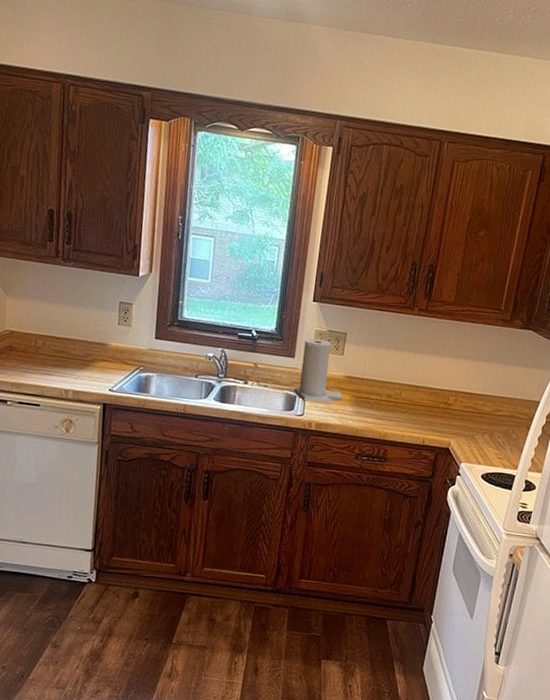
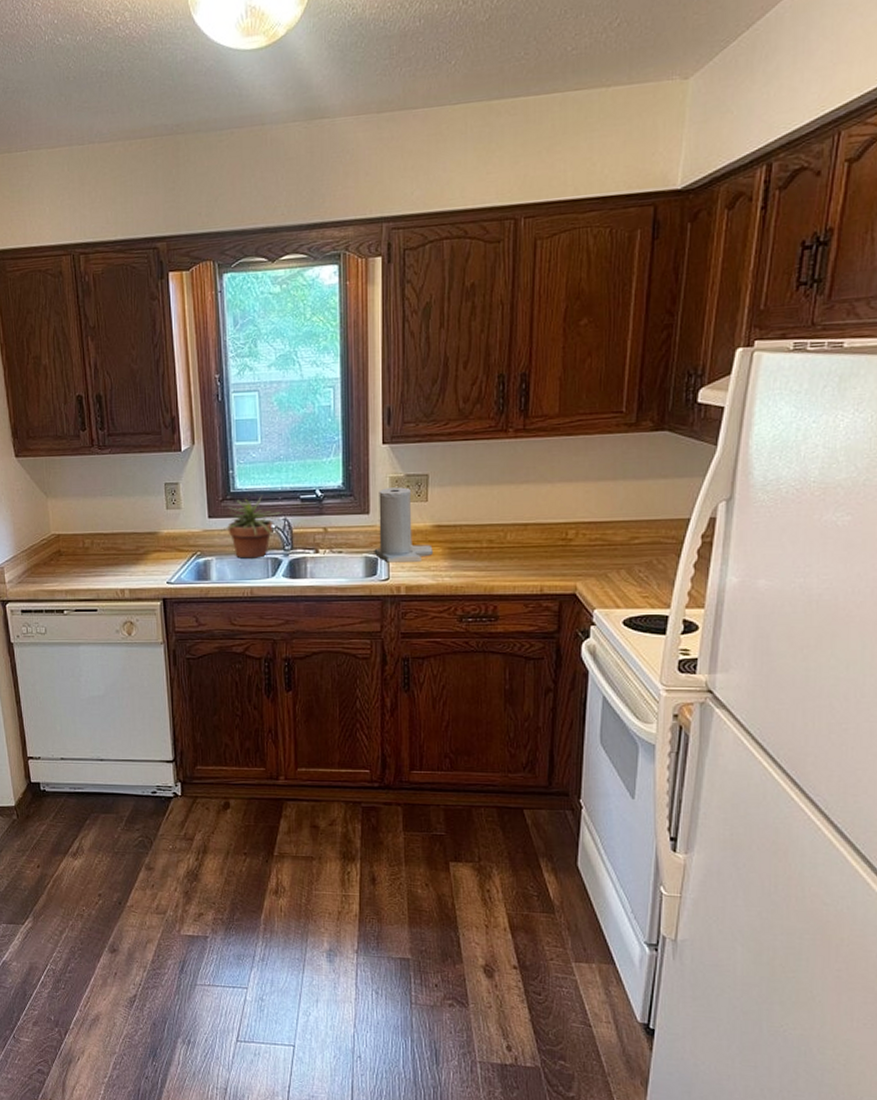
potted plant: none [165,326,221,381] -> present [221,495,283,559]

